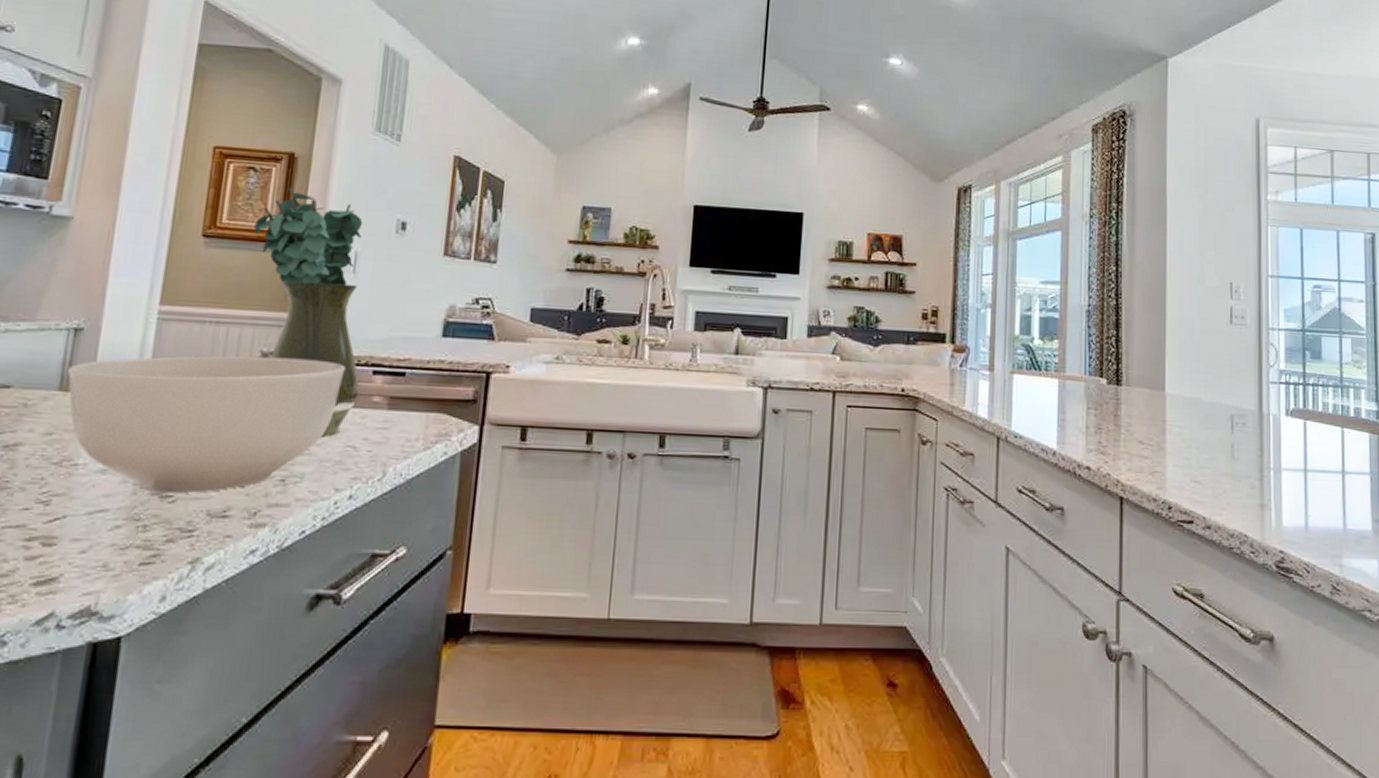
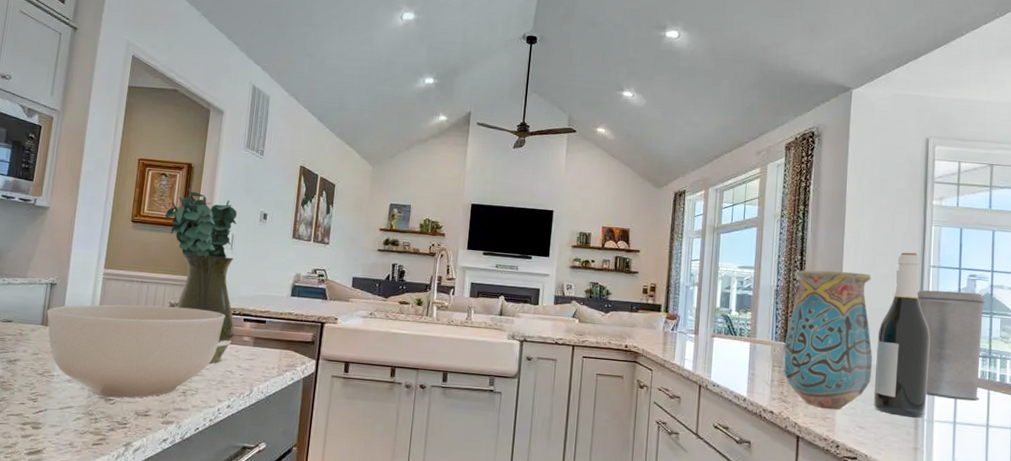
vase: none [1098,284,1207,460] -> present [782,270,873,410]
wine bottle: none [1210,259,1273,466] -> present [873,252,931,418]
canister: none [1254,305,1333,443] -> present [917,289,986,402]

